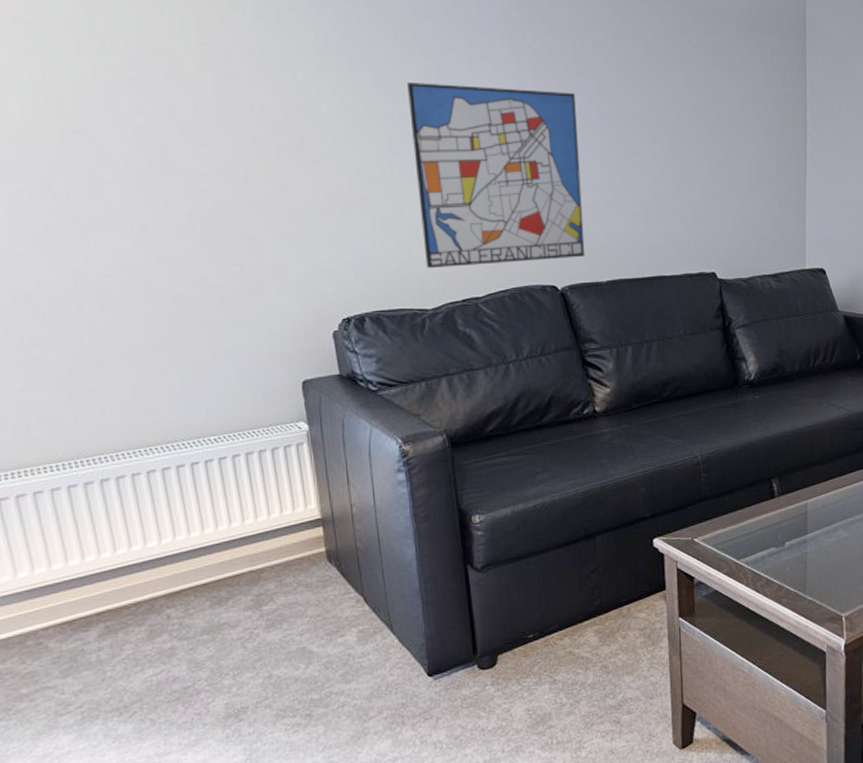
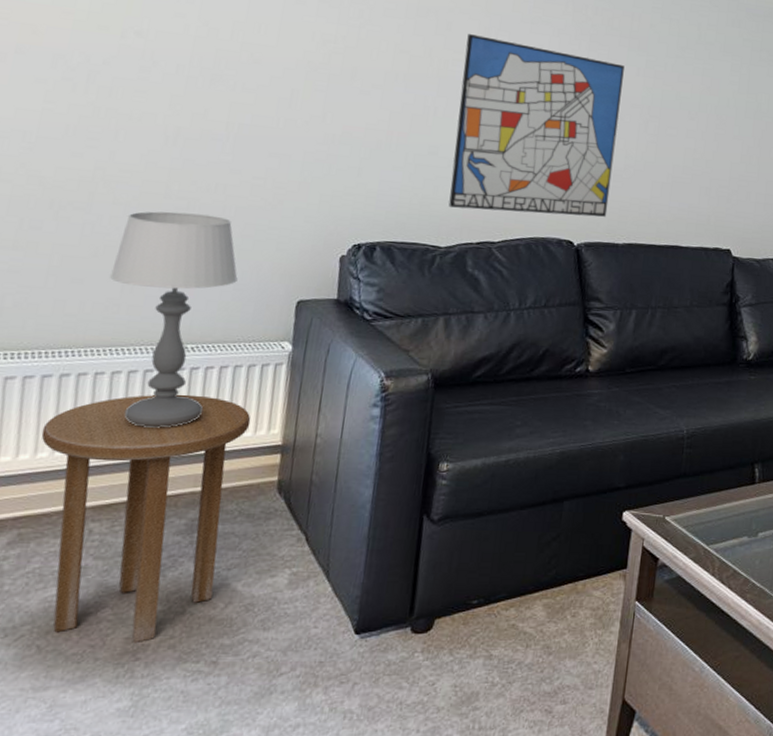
side table: none [99,482,293,708] -> present [41,394,251,644]
table lamp: none [118,309,241,519] -> present [109,211,238,428]

